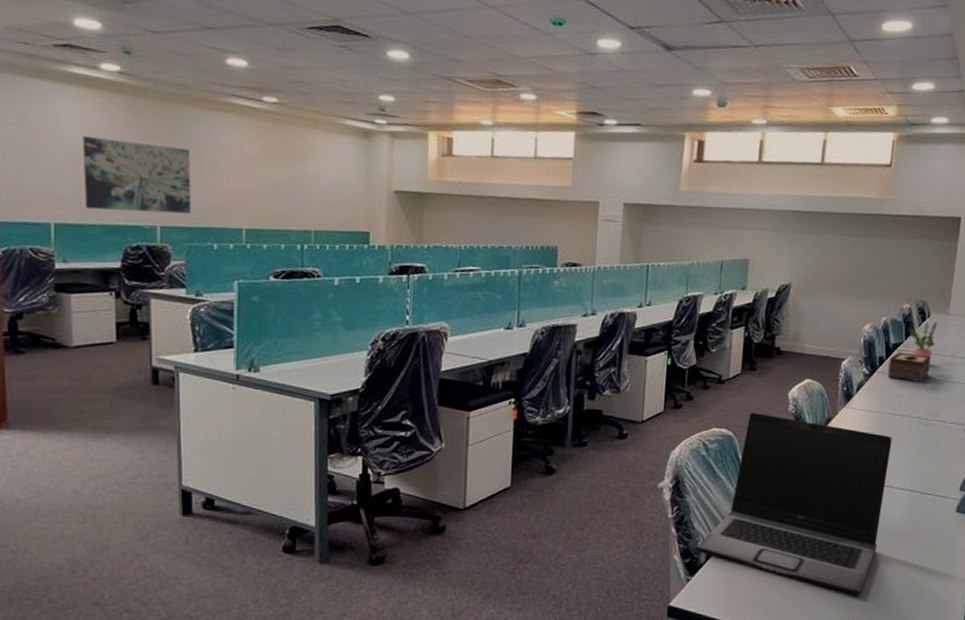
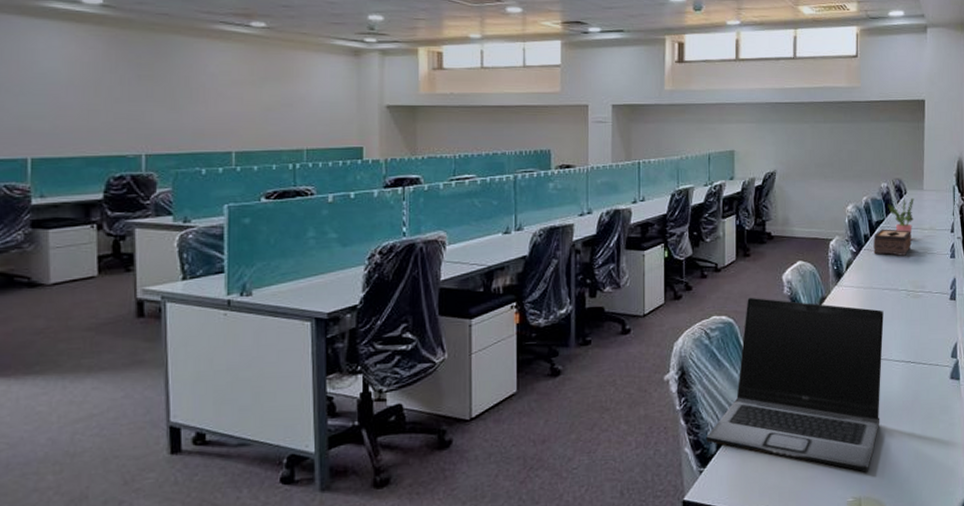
wall art: present [82,137,191,214] -> none [62,70,178,142]

